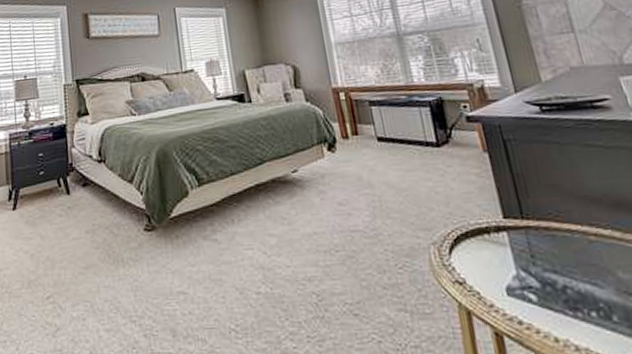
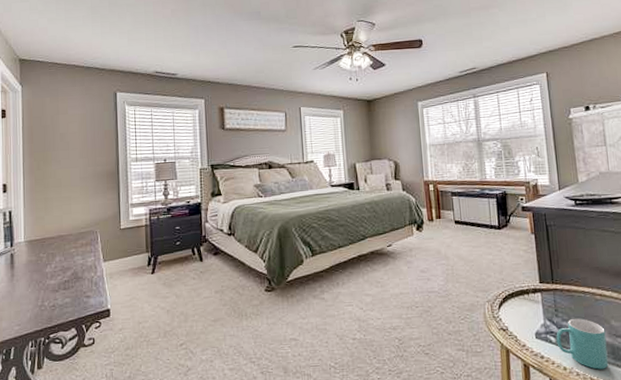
mug: none [536,267,623,343] -> present [556,318,609,370]

